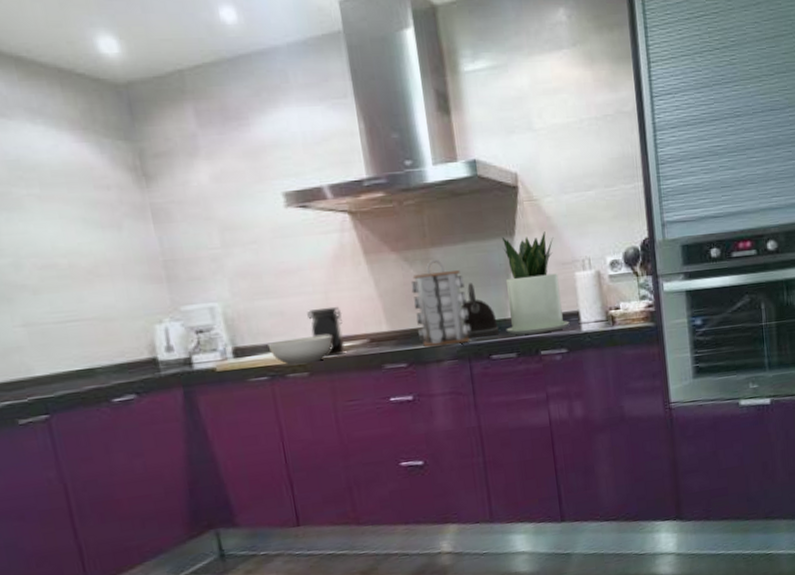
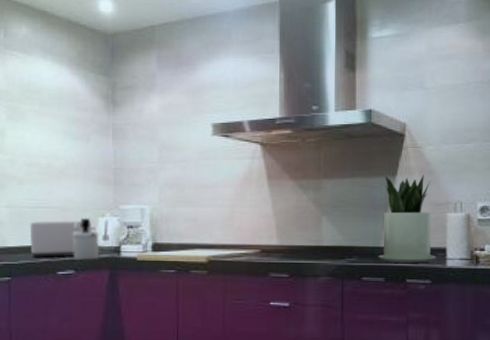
toaster: none [60,331,153,386] -> present [29,220,95,258]
soap dispenser: none [122,326,165,382] -> present [72,217,100,261]
bowl: present [267,335,333,366] -> none [179,242,232,264]
jar: present [307,306,345,357] -> none [215,219,242,261]
spice rack: present [410,260,472,348] -> none [302,190,348,264]
kettle: present [461,283,500,339] -> none [342,212,372,260]

